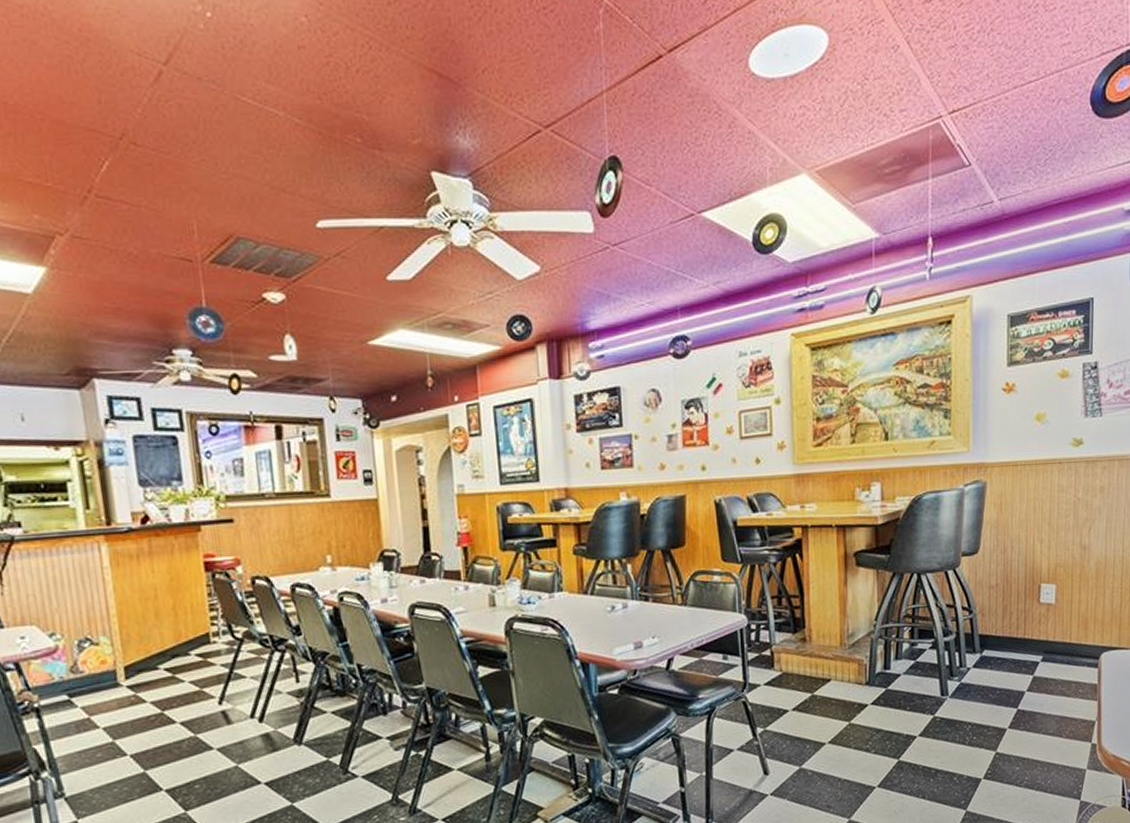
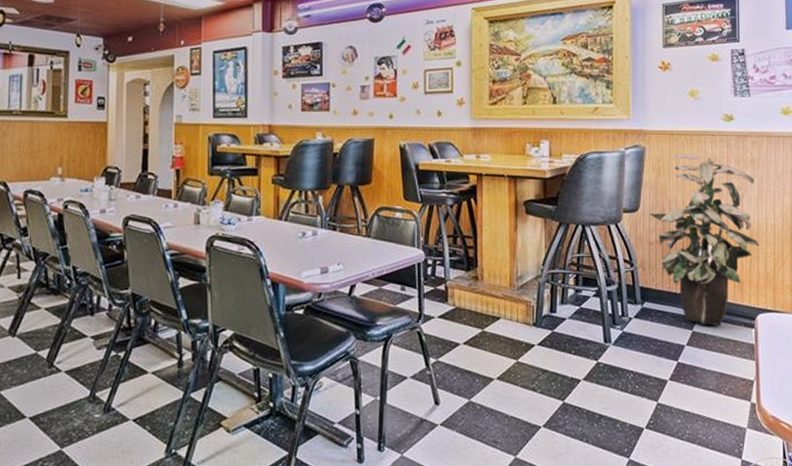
indoor plant: none [989,485,1107,669] -> present [649,154,760,326]

